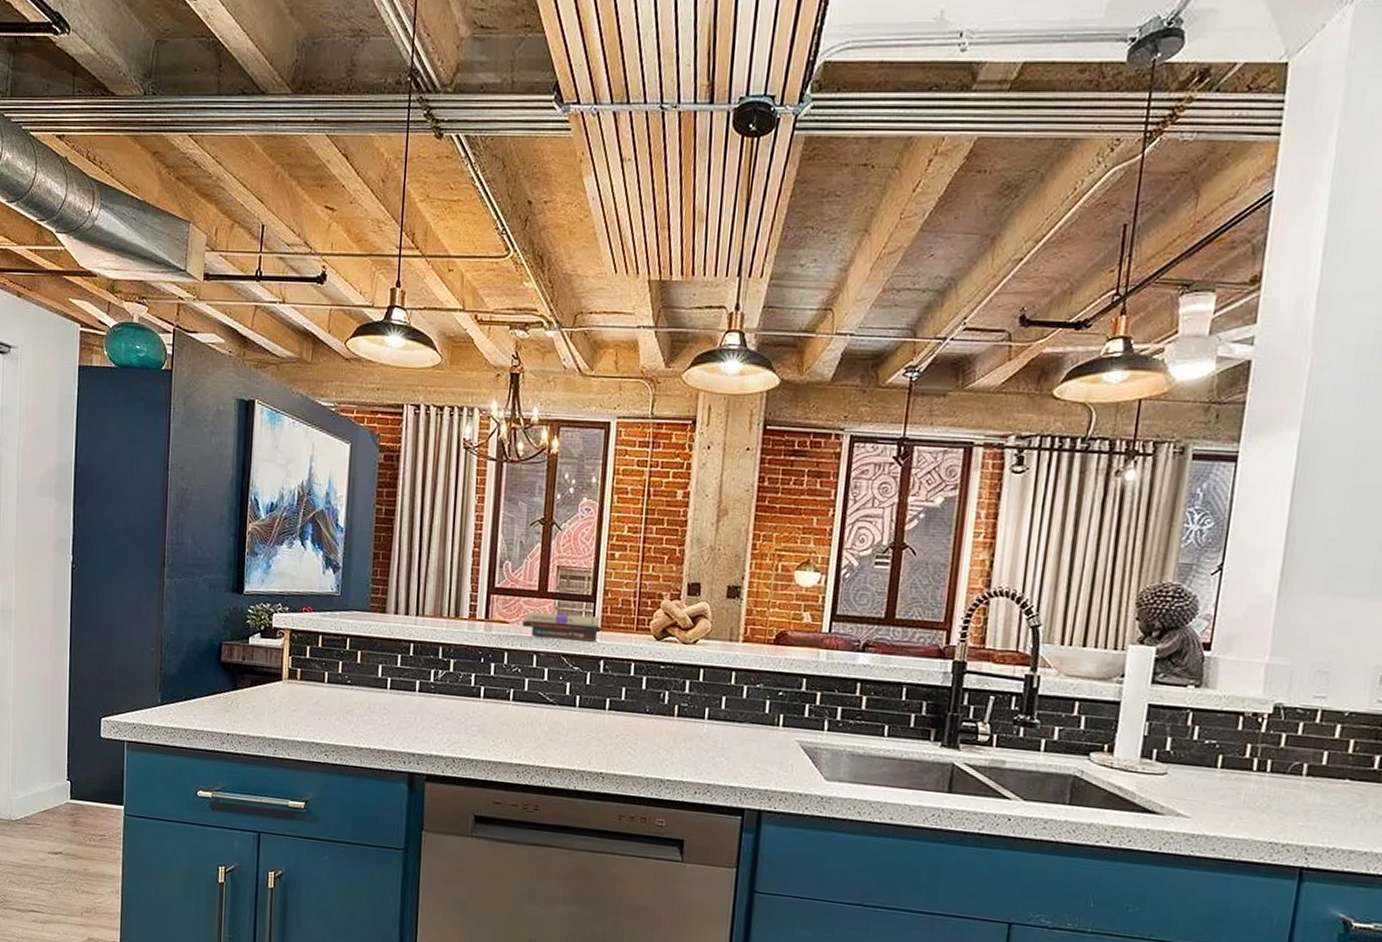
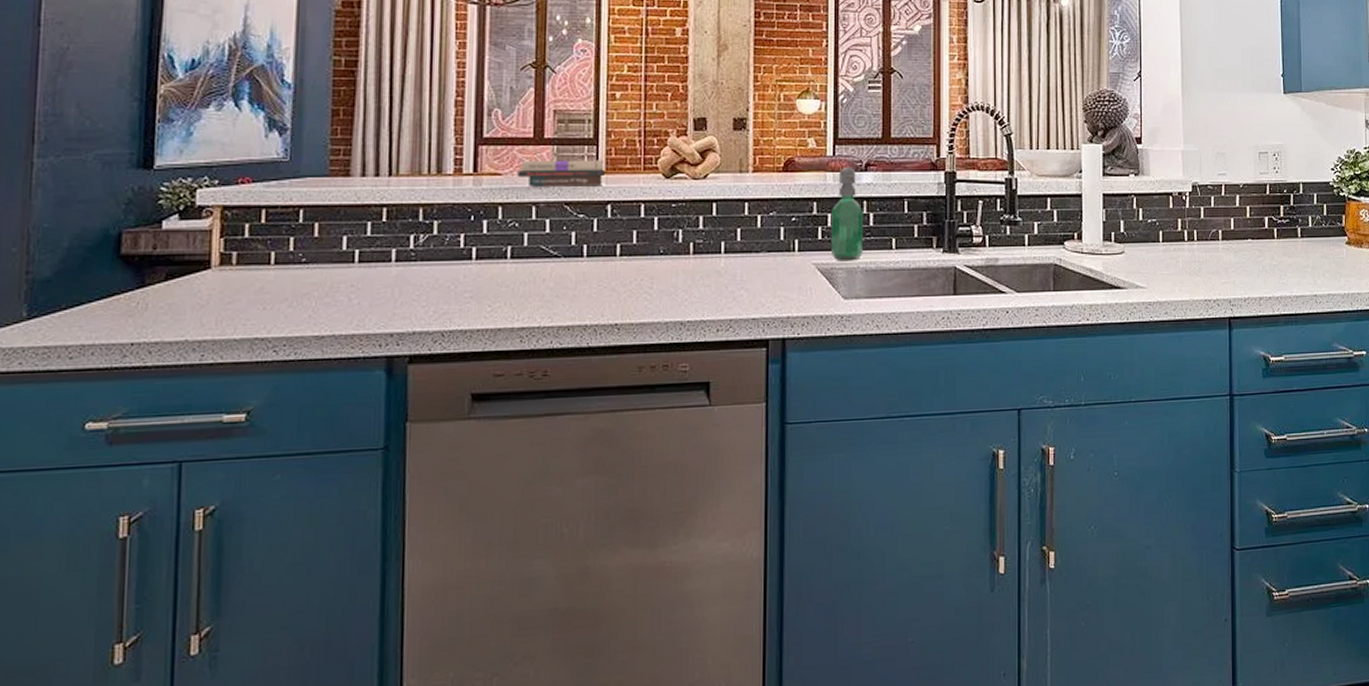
soap dispenser: none [816,645,857,744] -> present [830,166,864,262]

